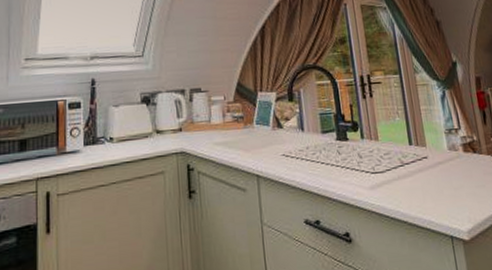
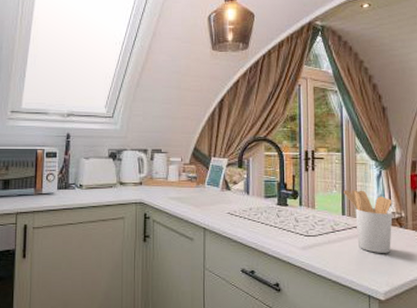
utensil holder: none [407,114,467,186] -> present [344,190,393,253]

